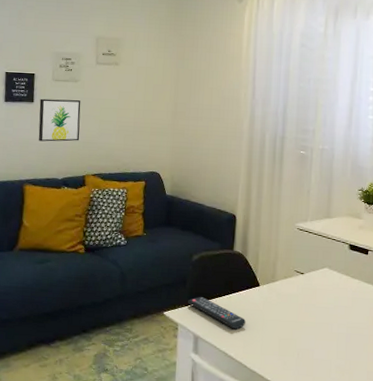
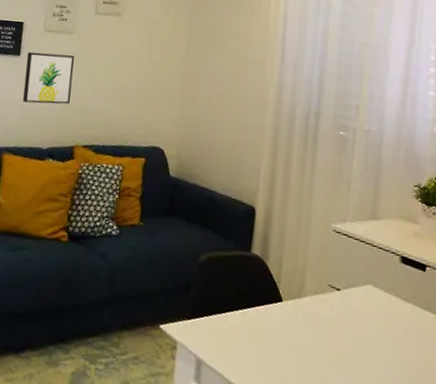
remote control: present [188,297,246,330] -> none [191,309,263,356]

